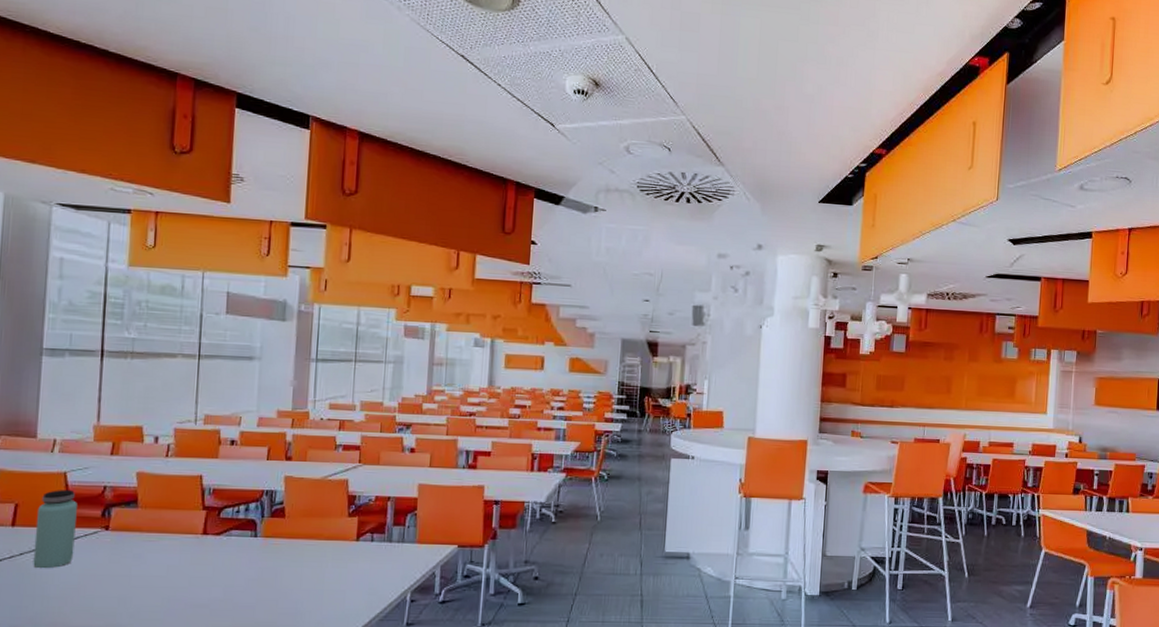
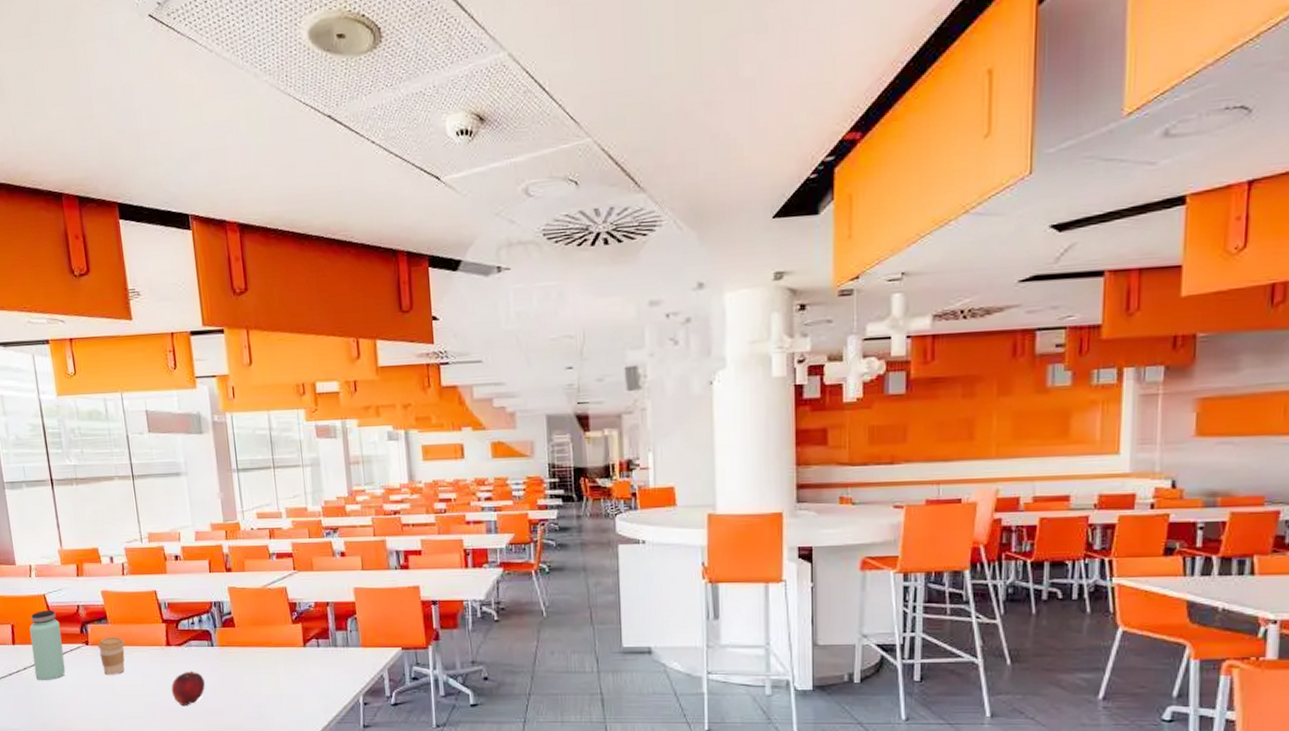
coffee cup: none [119,522,153,564] -> present [97,637,125,675]
fruit: none [198,562,240,601] -> present [171,671,205,707]

